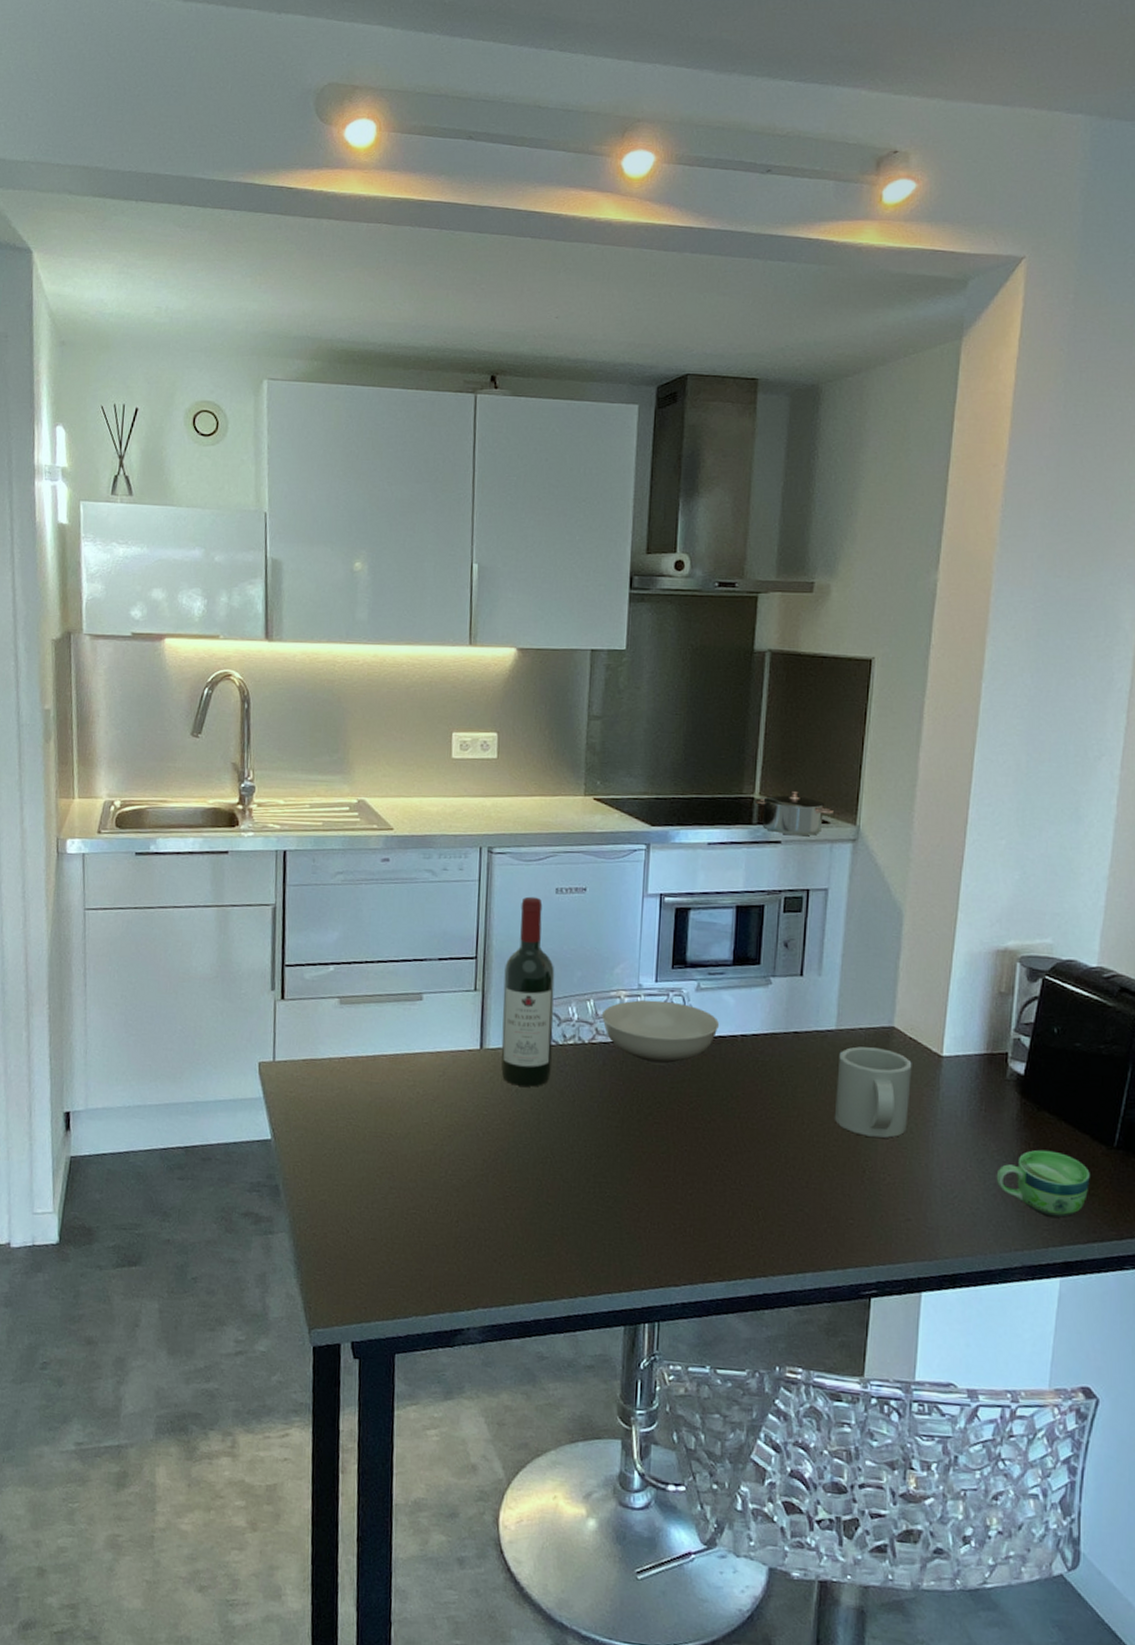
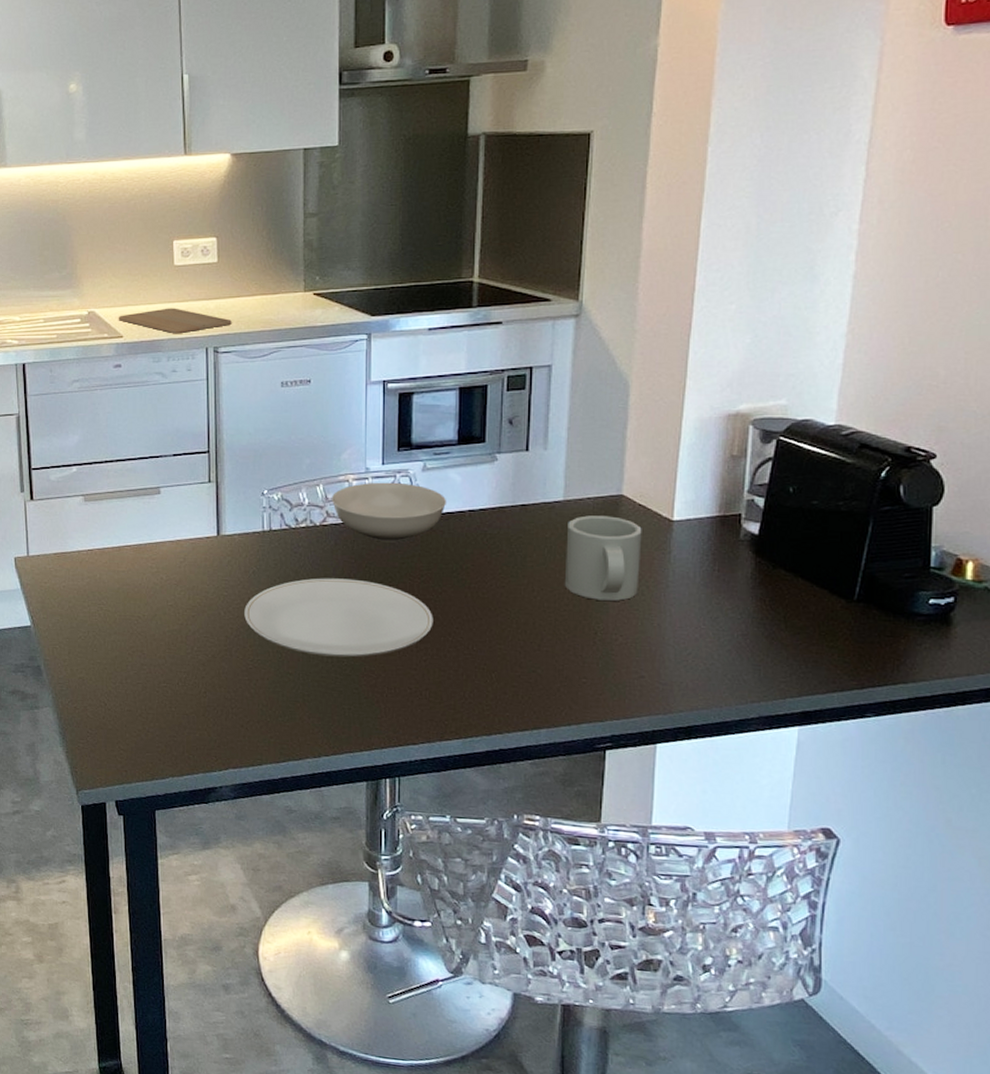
chopping board: none [389,802,508,830] -> present [118,308,232,333]
wine bottle: present [501,896,555,1087] -> none [236,391,286,568]
plate: none [504,1100,701,1188] -> present [244,578,433,658]
cooking pot: present [755,790,834,836] -> none [474,271,555,316]
cup: present [996,1149,1090,1218] -> none [730,606,829,670]

